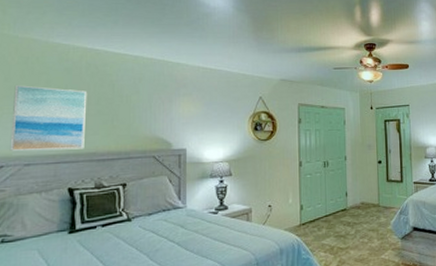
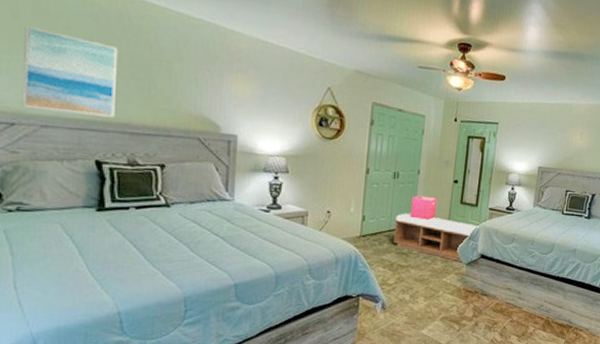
bench: none [329,197,407,238] -> present [392,213,479,263]
storage bin: none [342,179,366,202] -> present [410,195,438,221]

